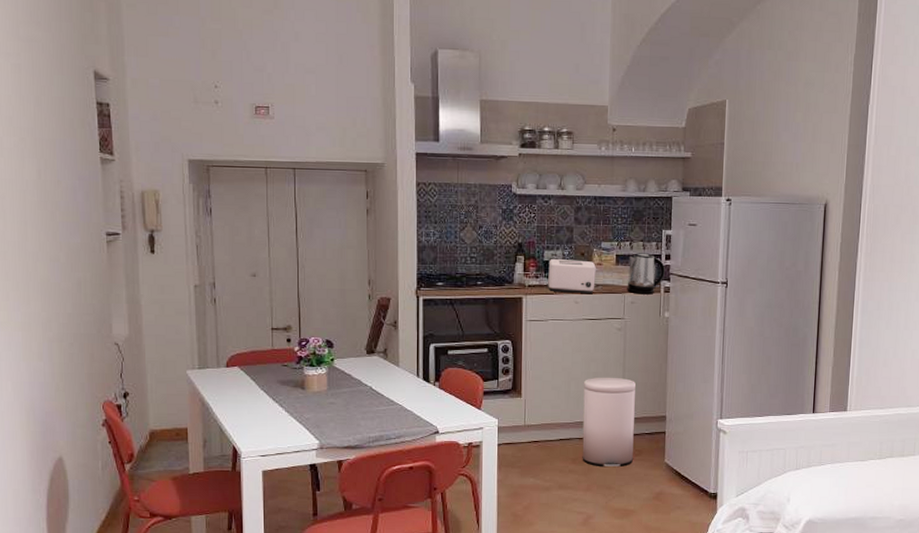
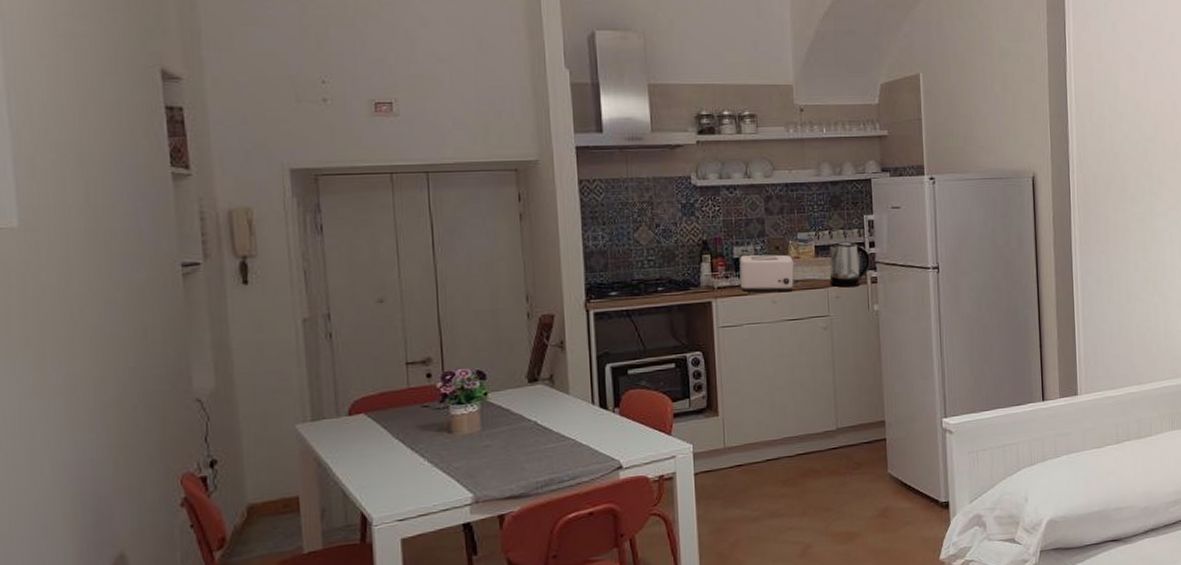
pedal bin: present [582,377,635,468] -> none [790,382,852,487]

